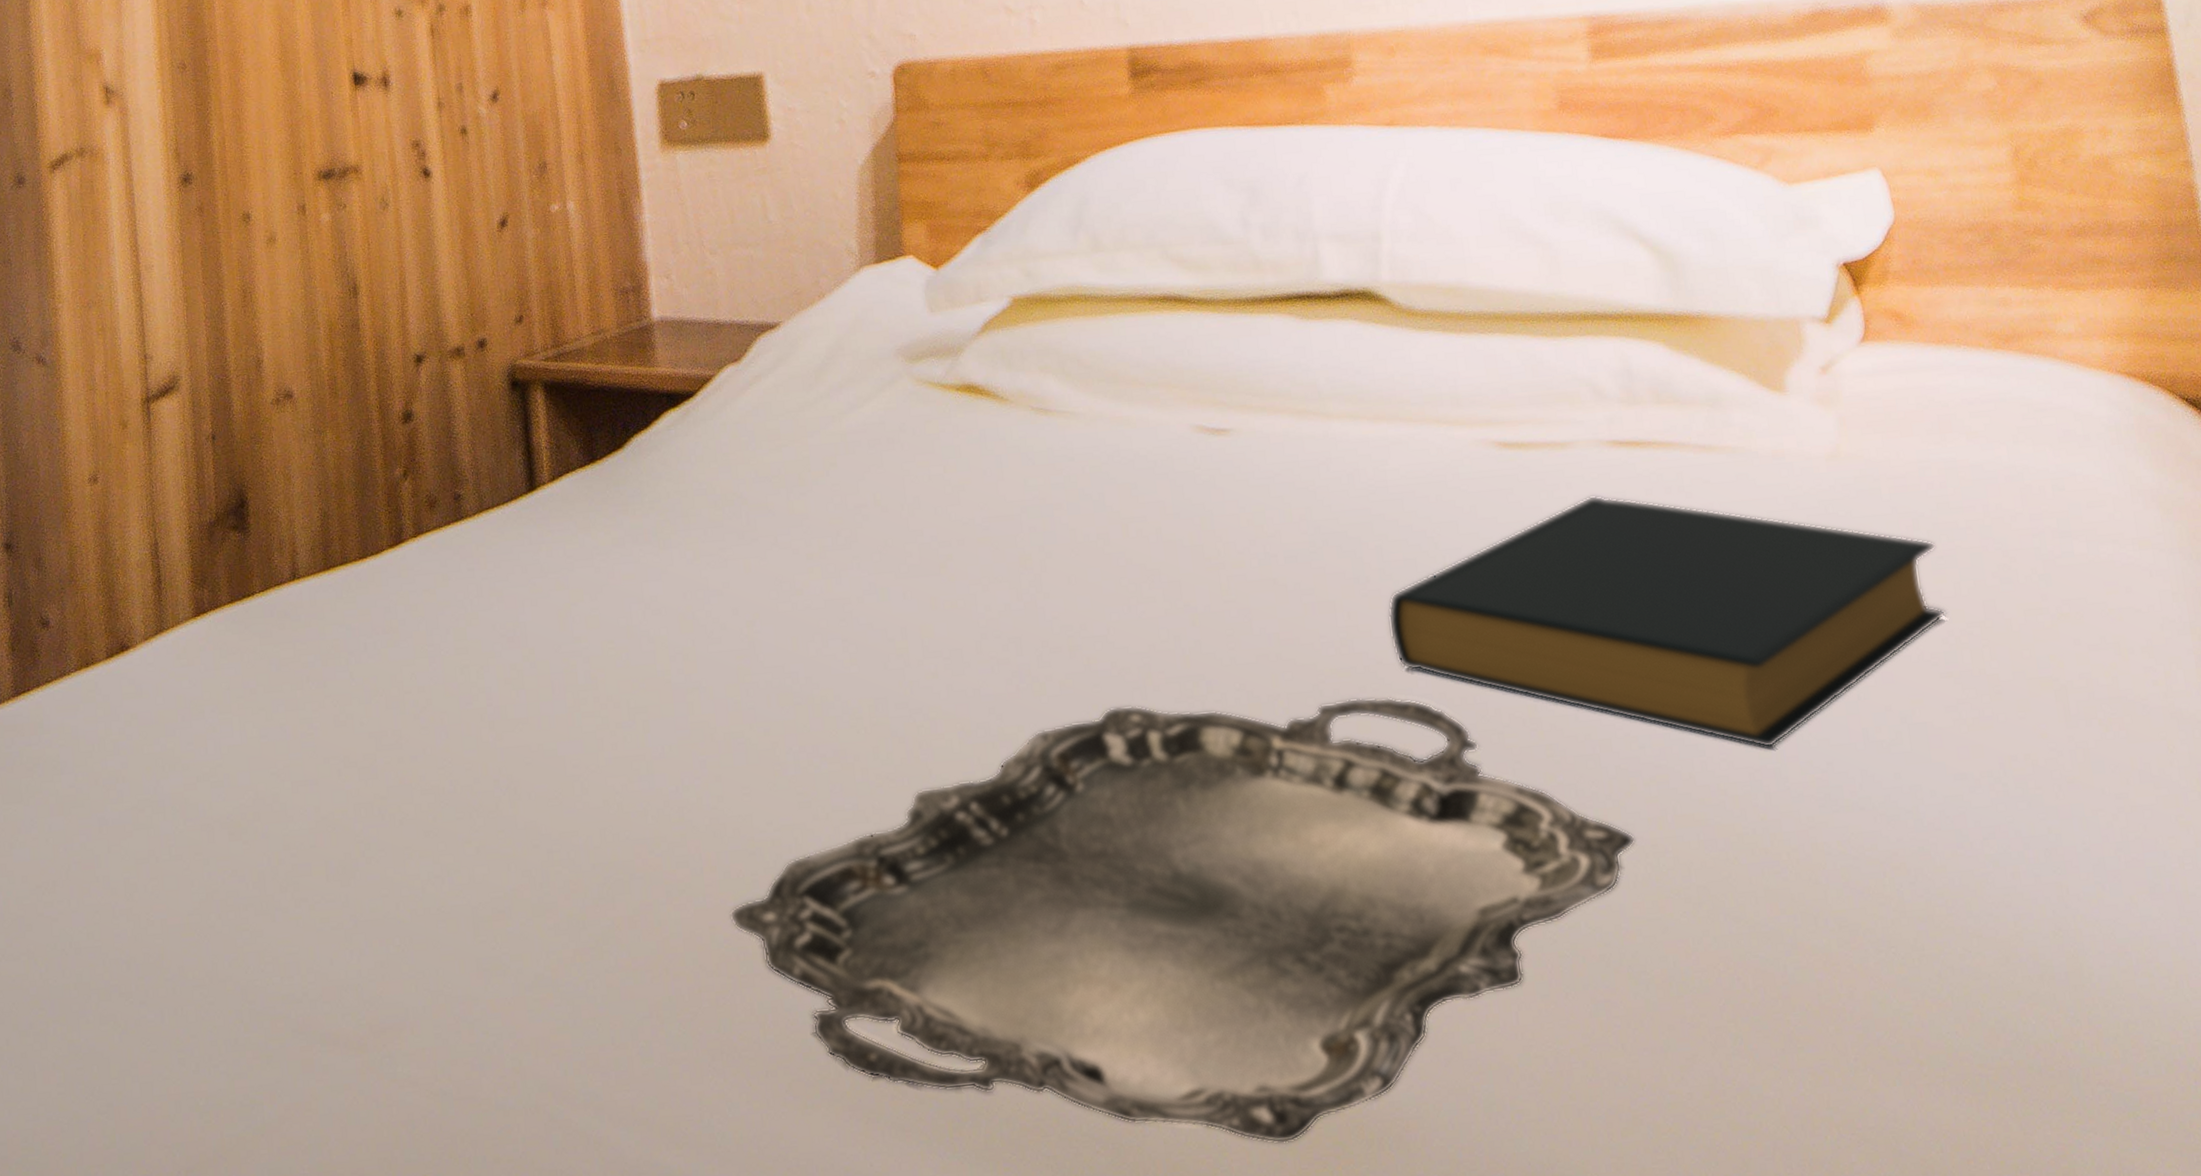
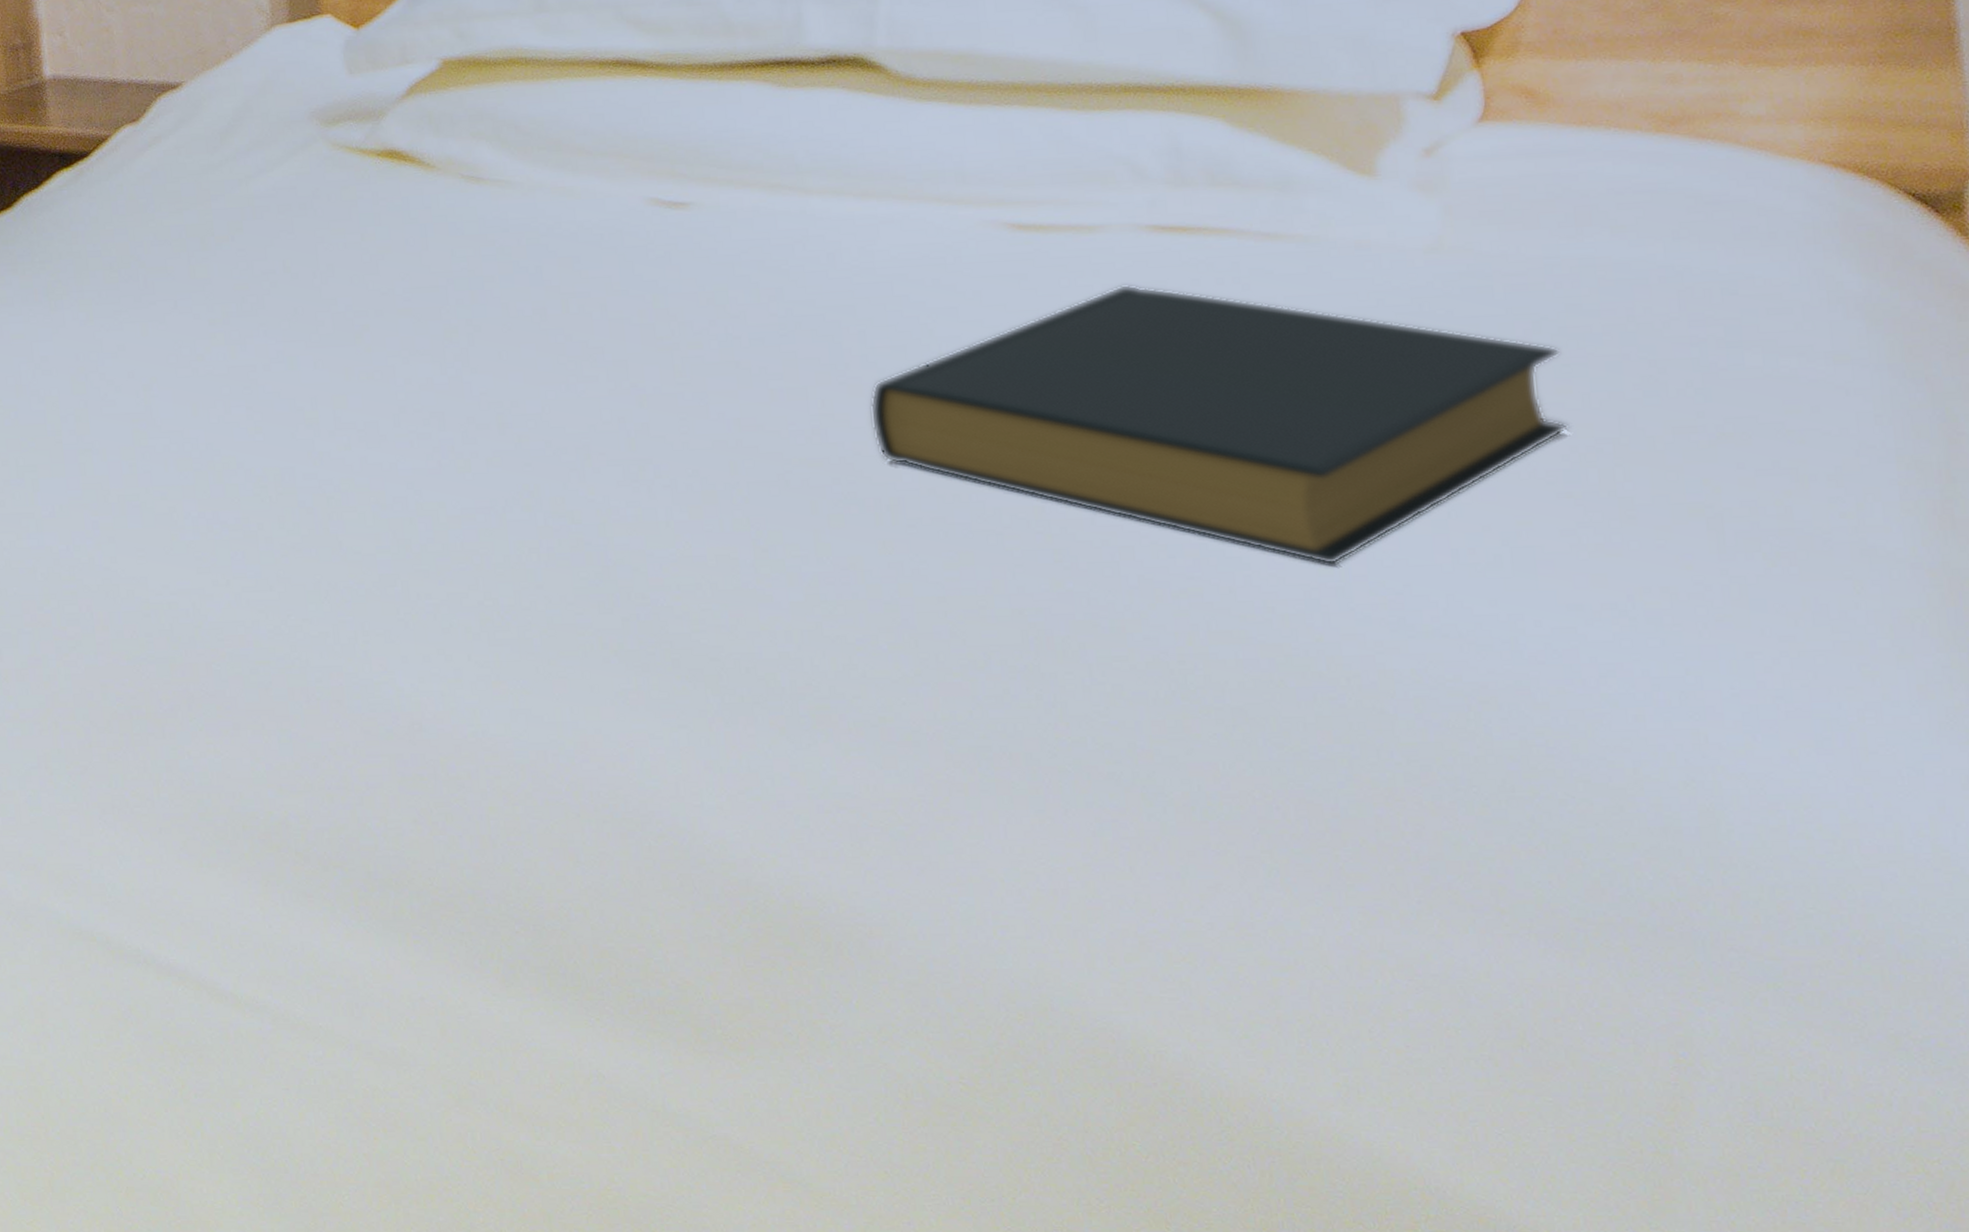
serving tray: present [730,697,1635,1144] -> none [122,487,1158,940]

